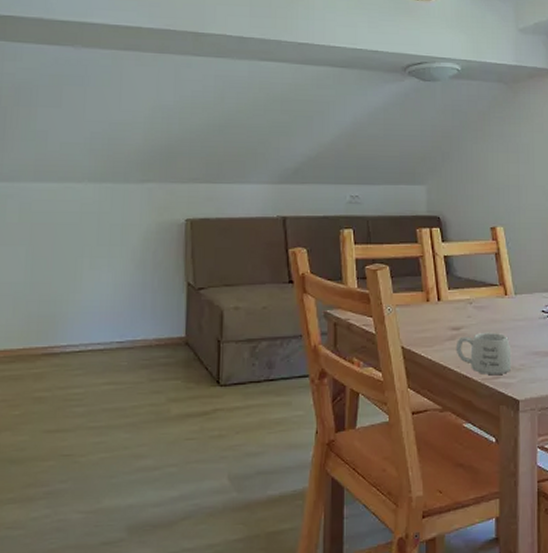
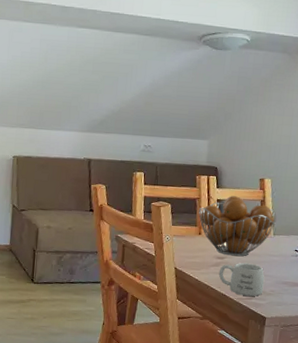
fruit basket: none [424,250,517,325] -> present [198,196,277,257]

